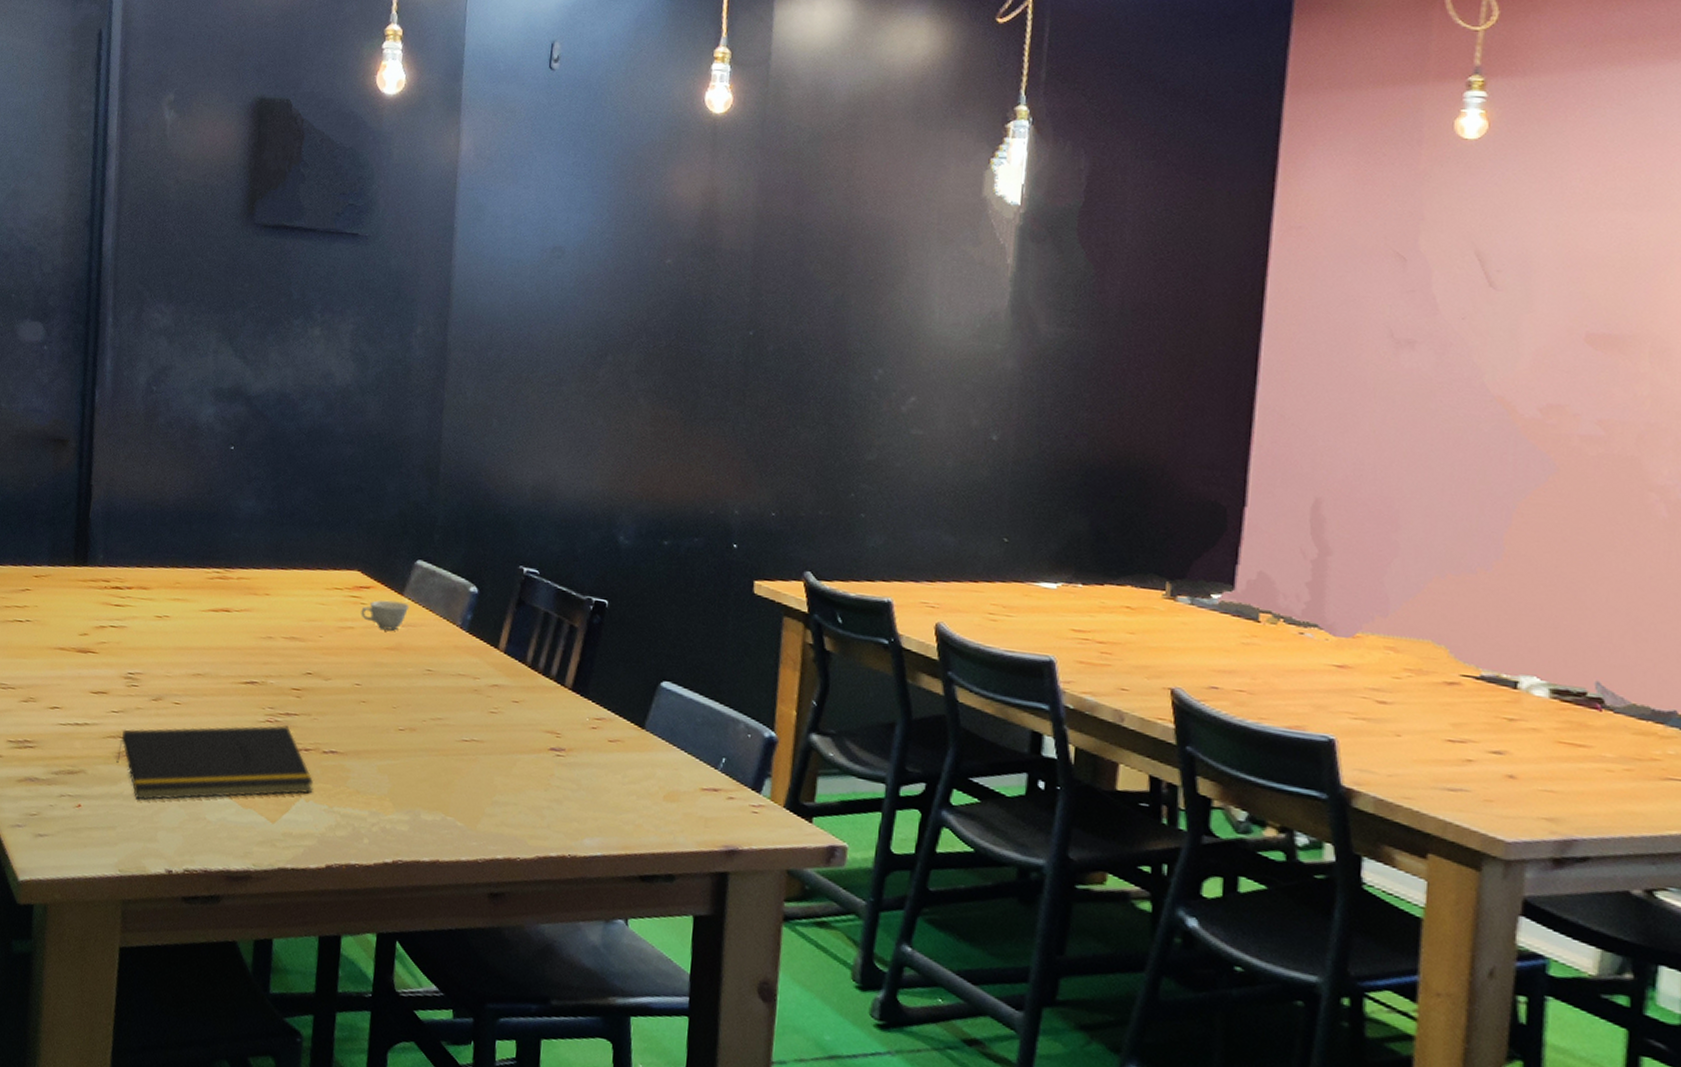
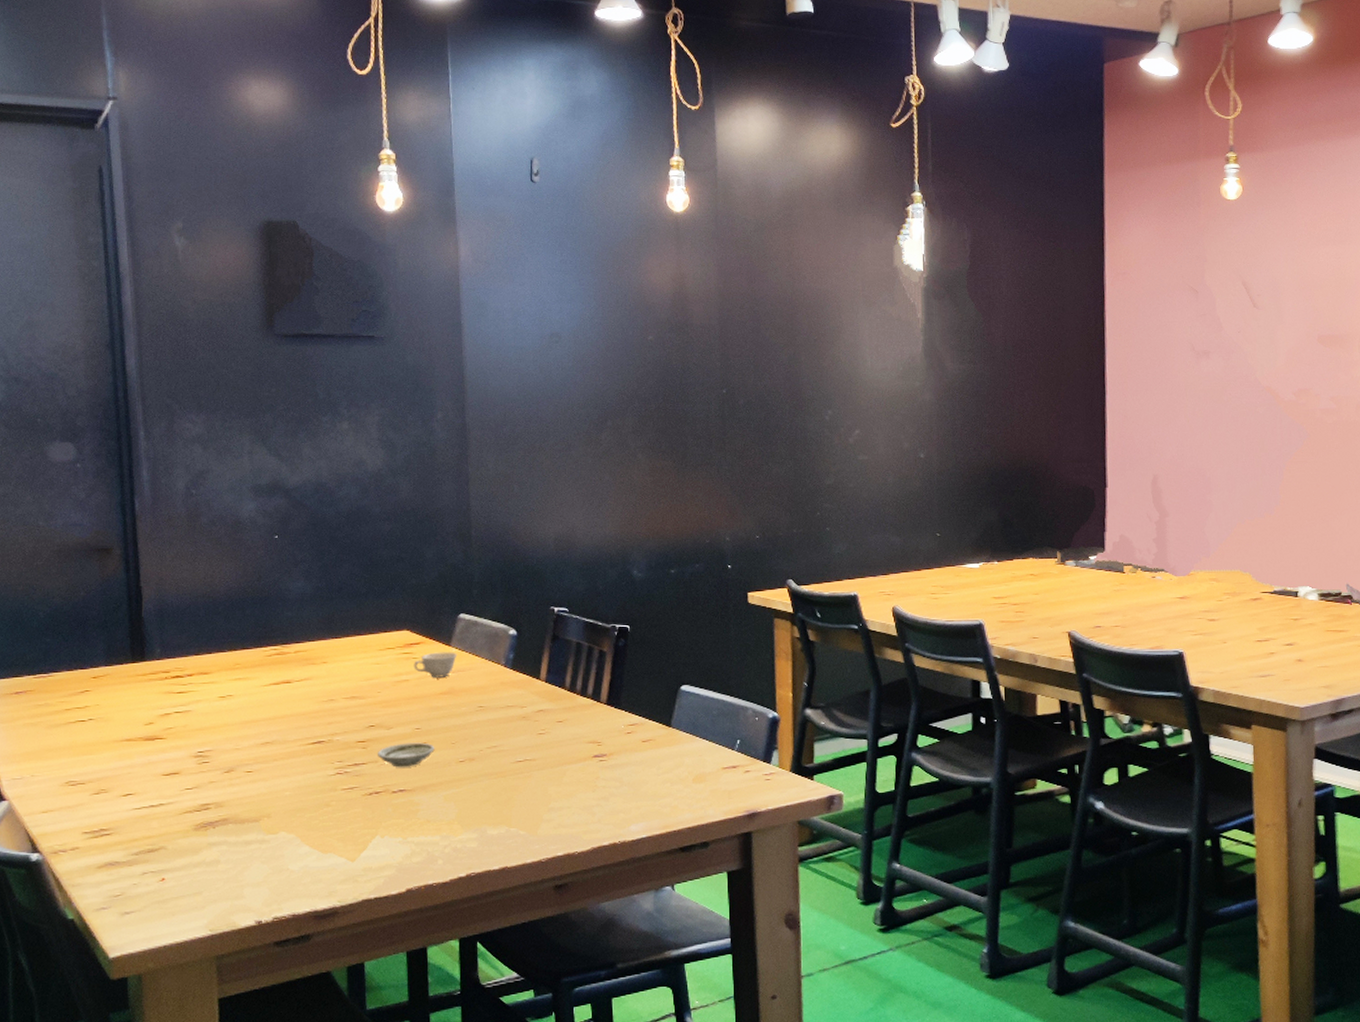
notepad: present [116,725,313,800] -> none [195,775,386,864]
saucer: none [312,698,374,727] -> present [378,742,435,768]

